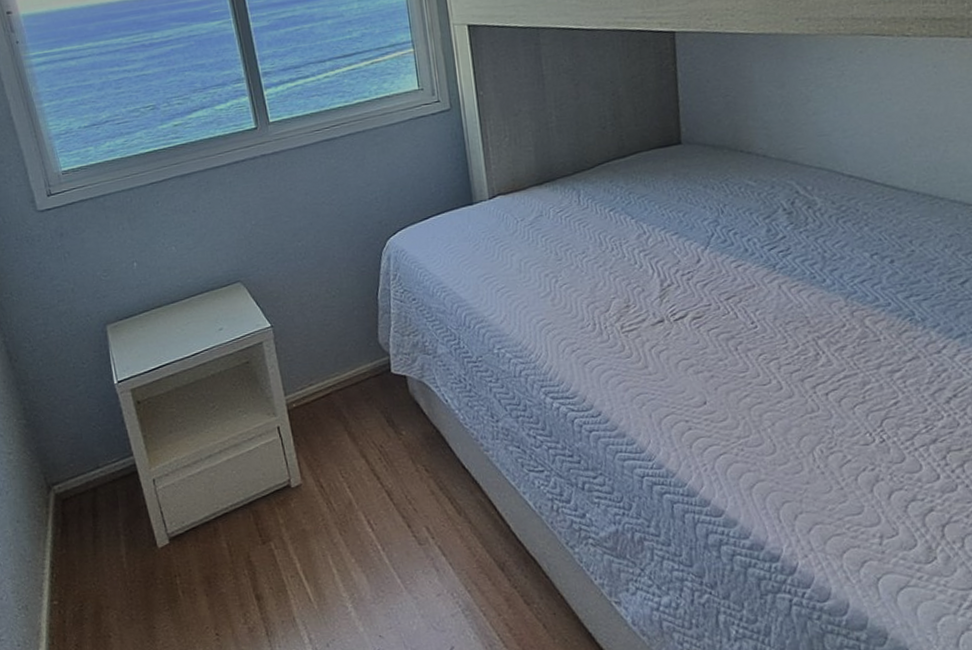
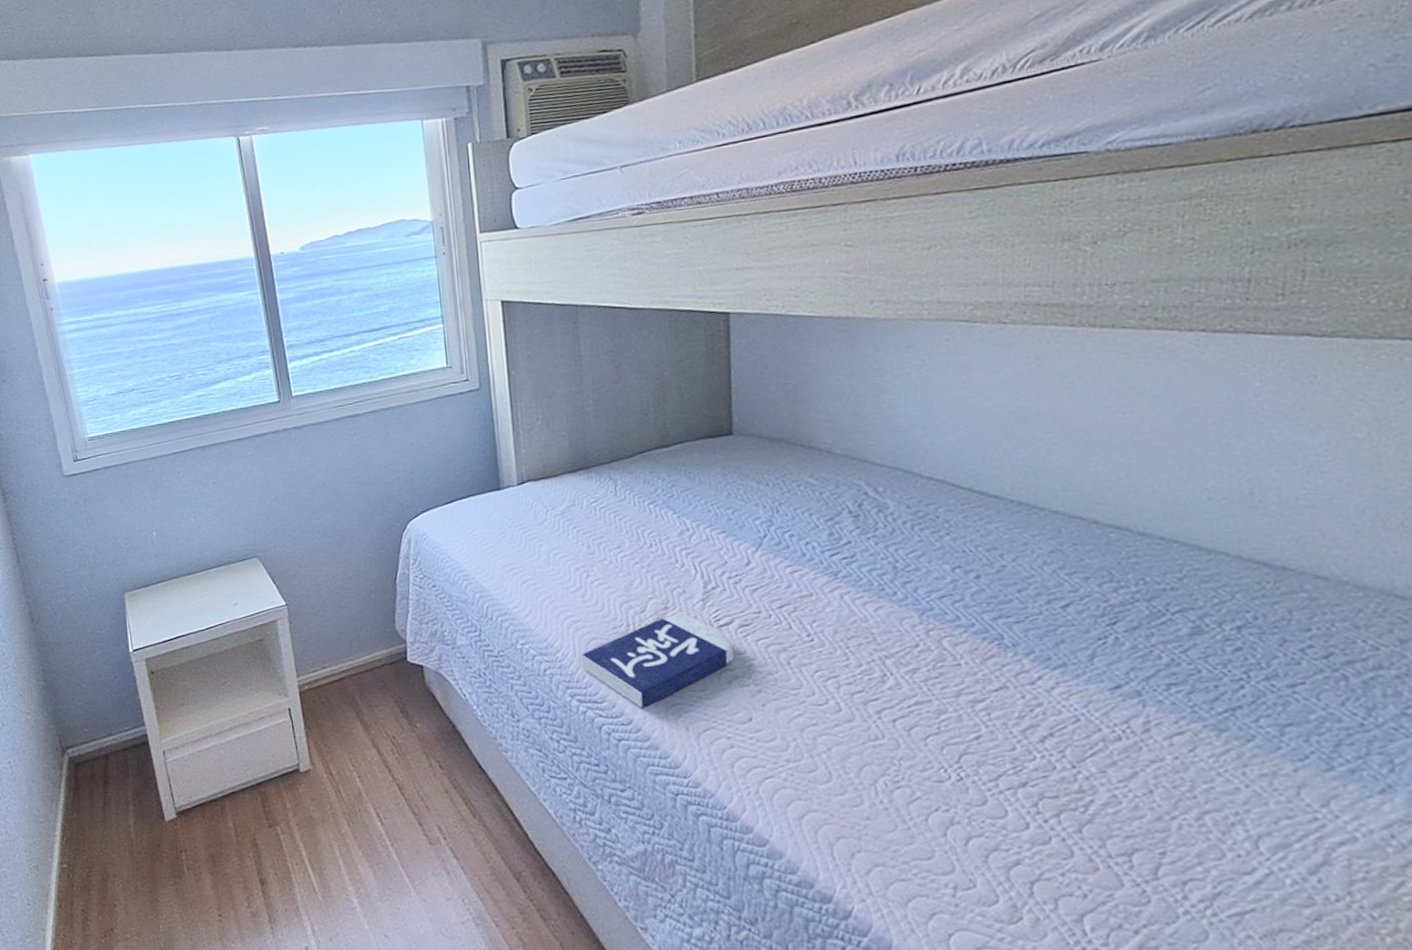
book: none [554,308,689,401] -> present [582,611,734,710]

